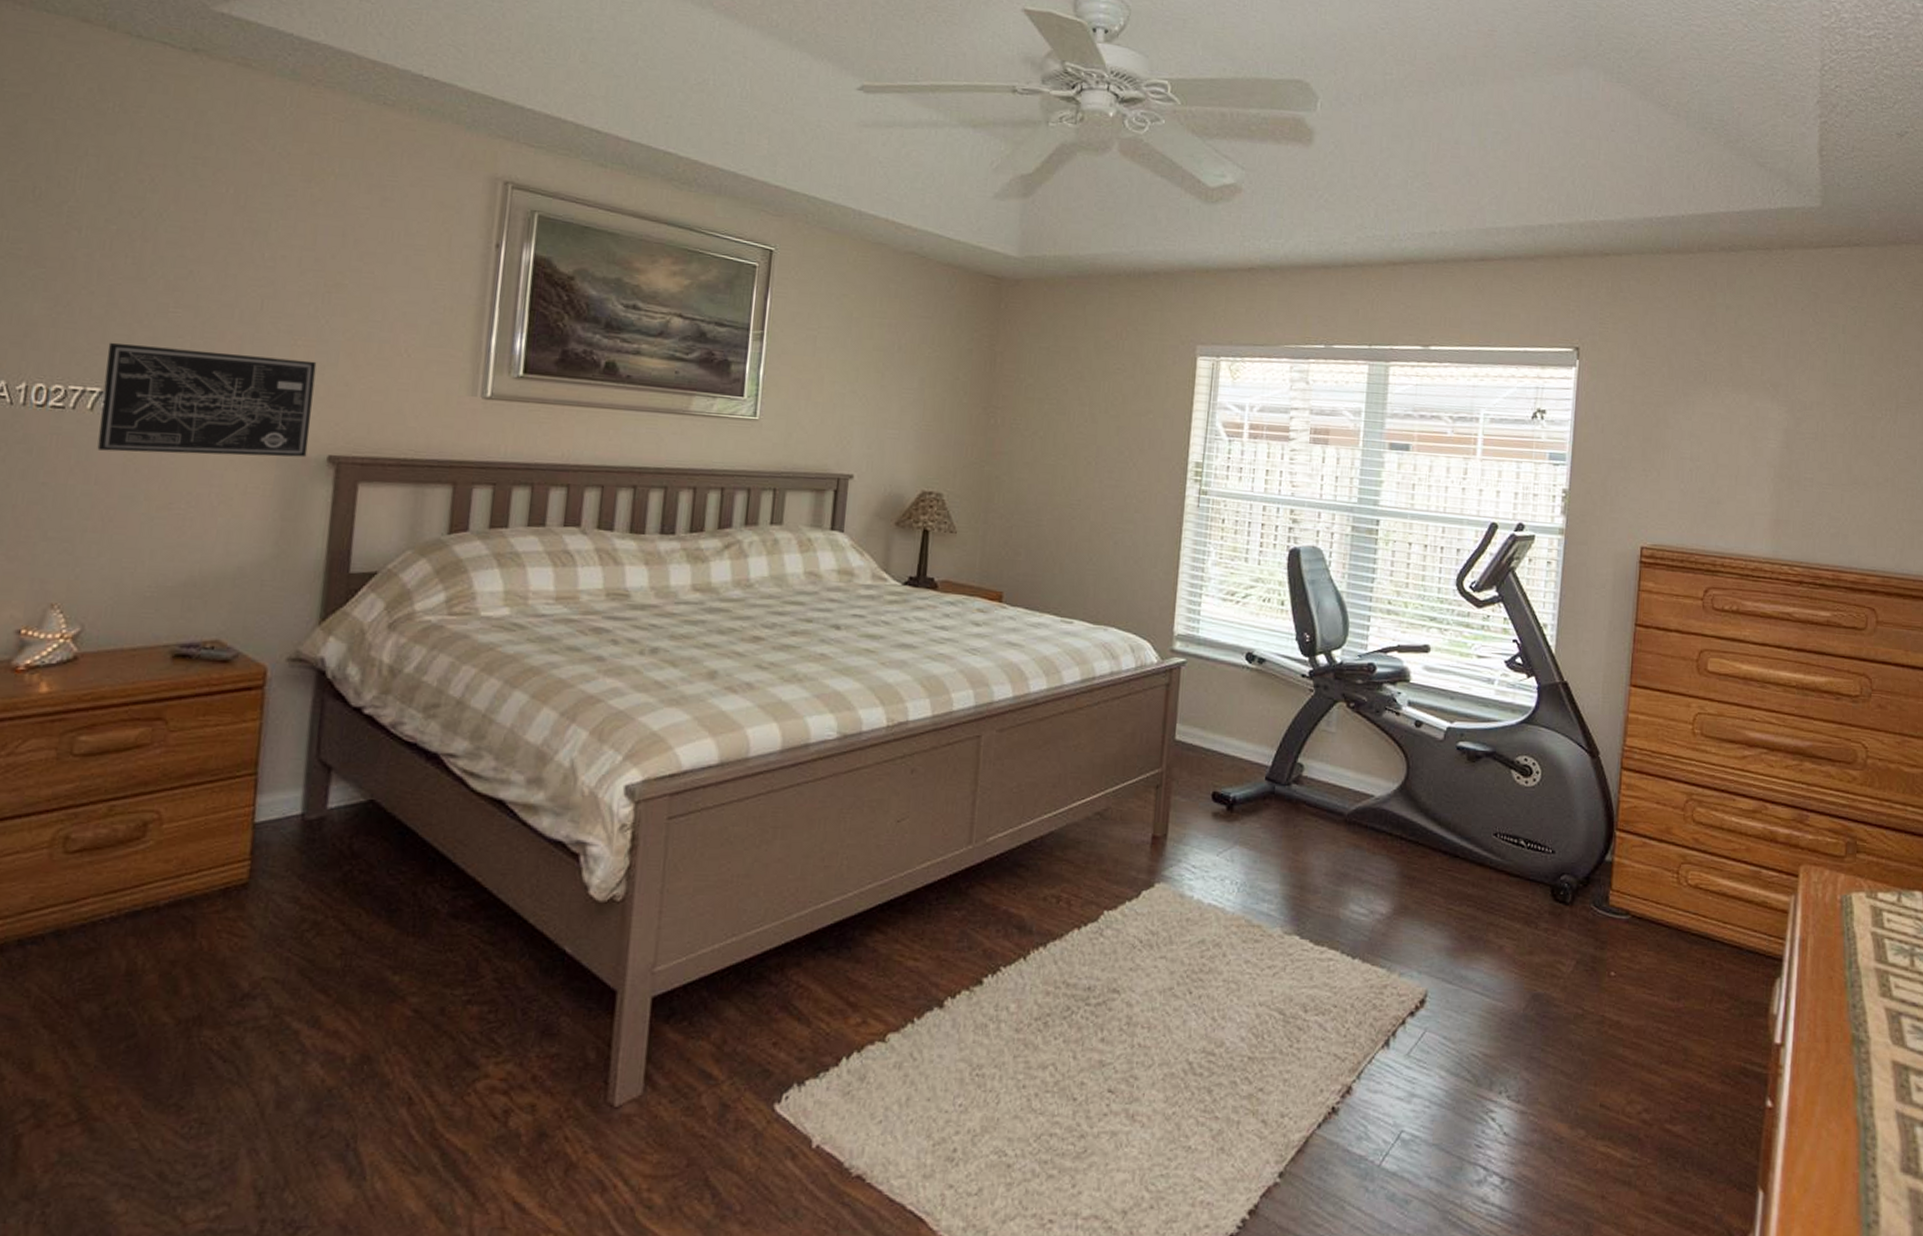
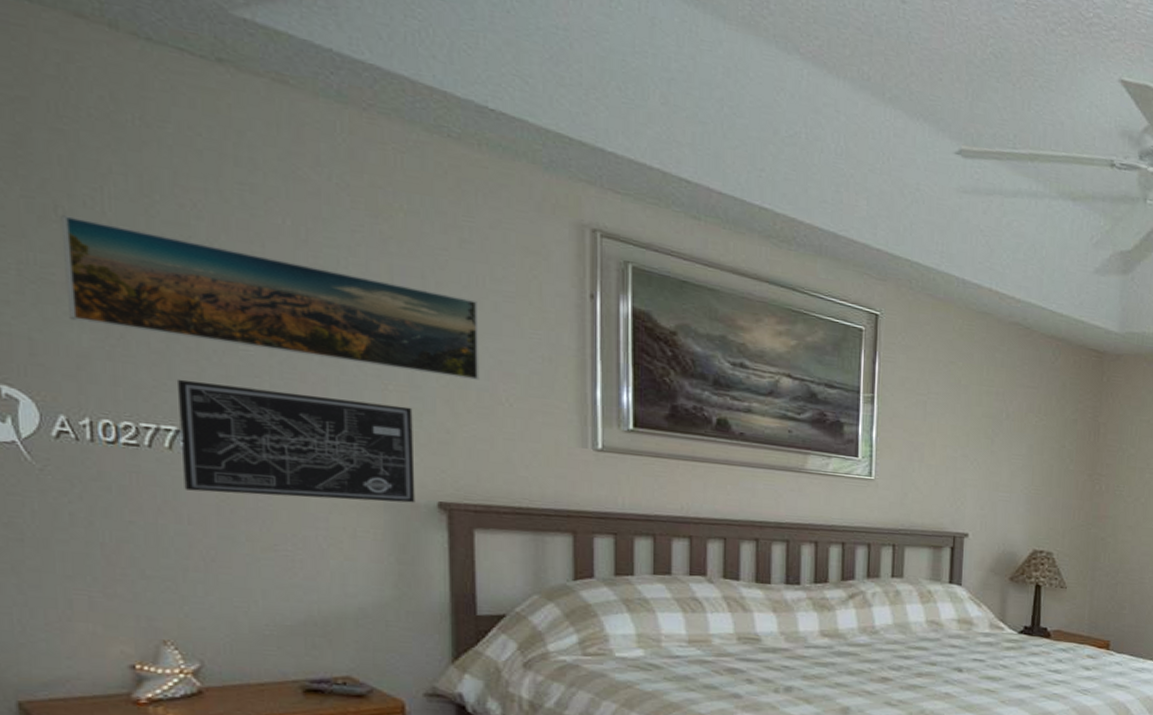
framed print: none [27,195,390,332] -> present [60,215,479,380]

